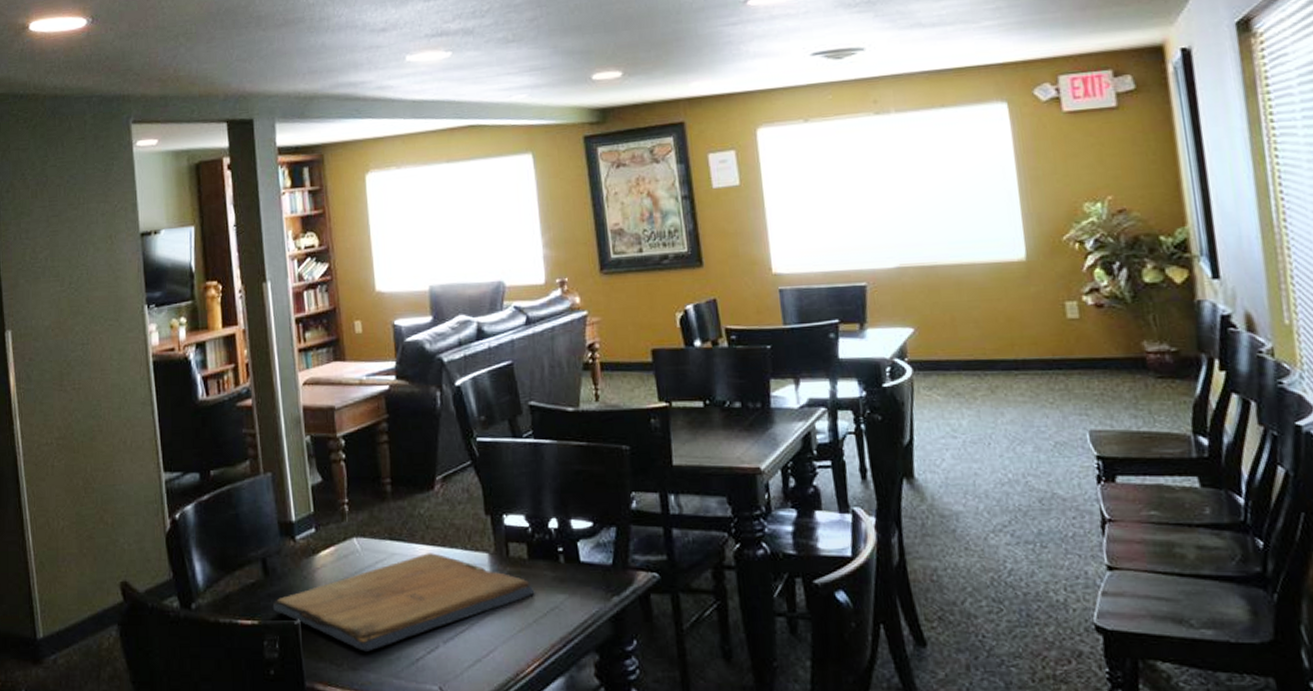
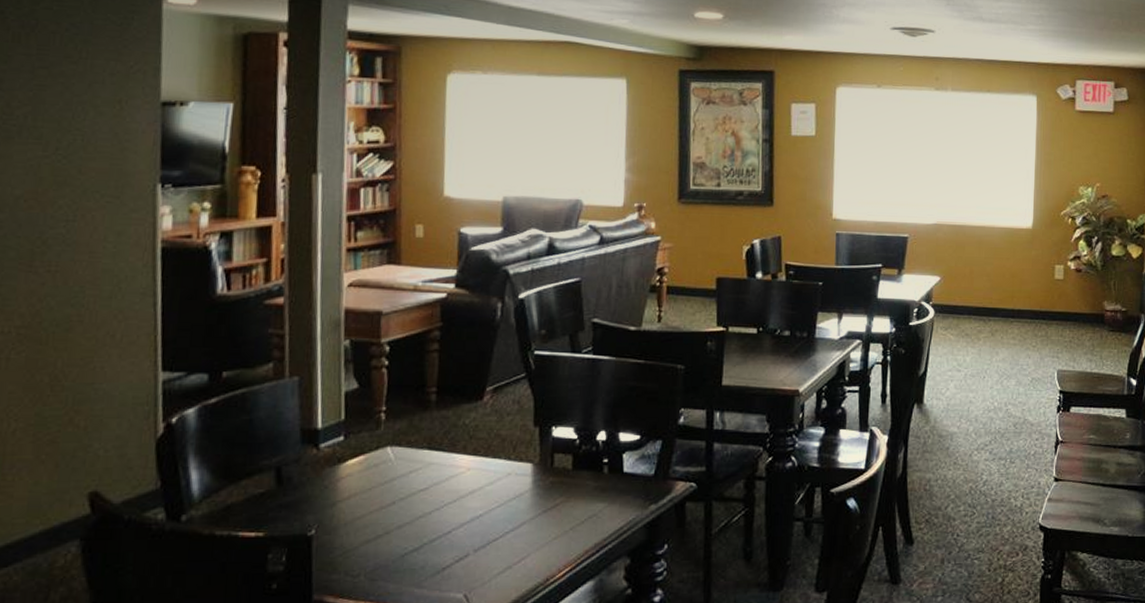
religious icon: present [272,553,535,651] -> none [283,463,575,562]

